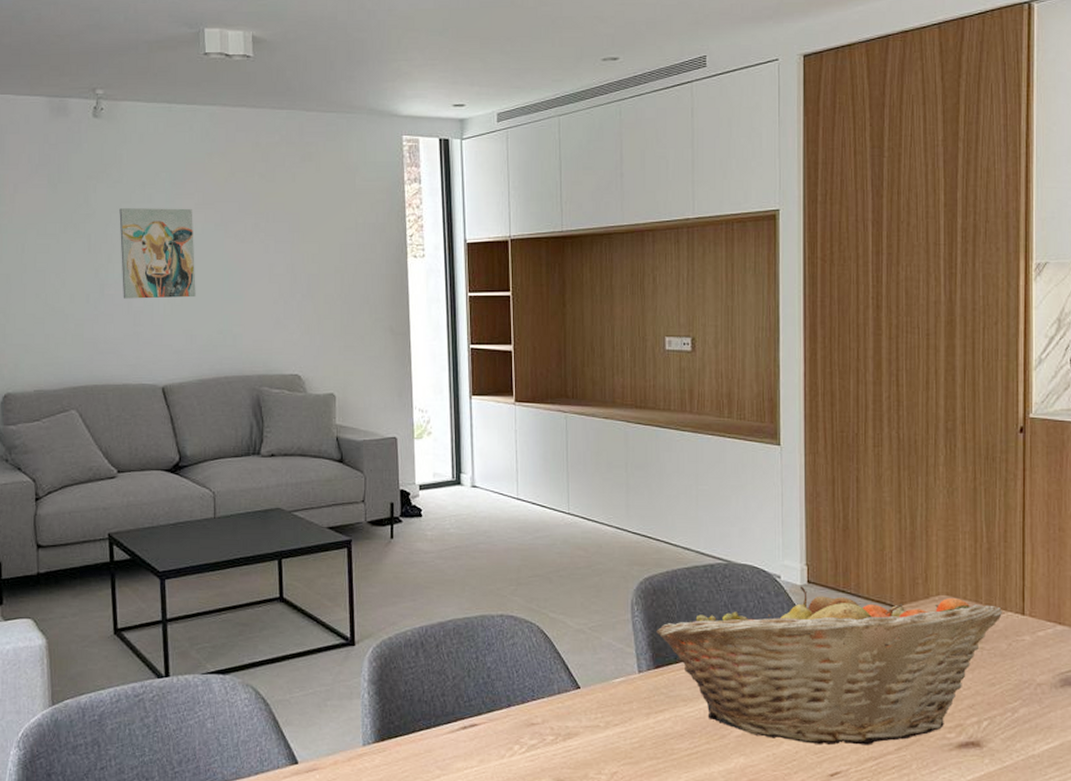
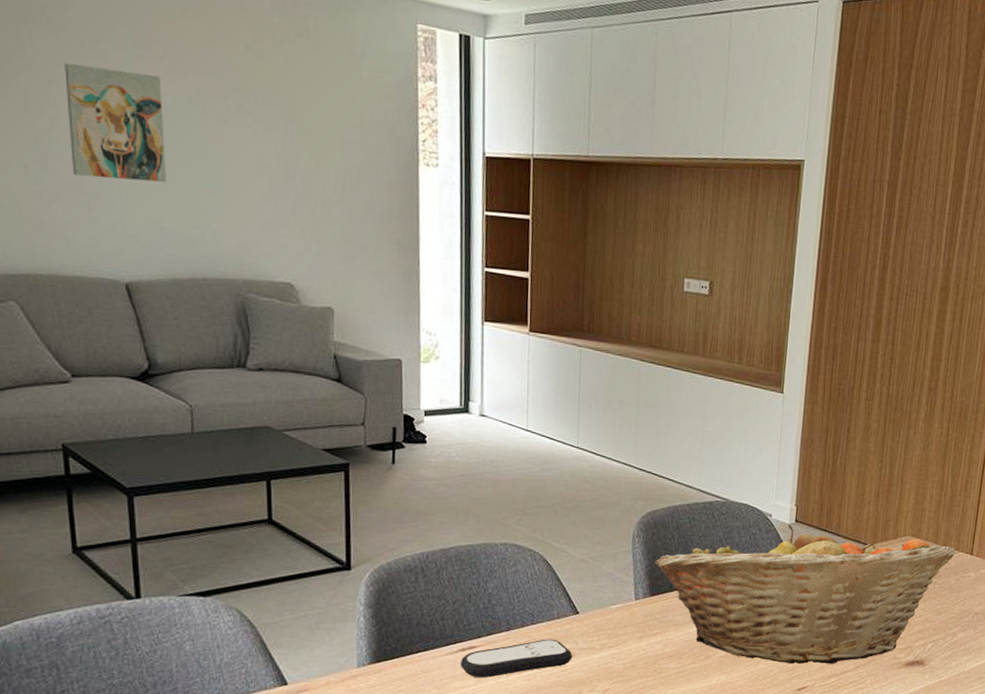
remote control: none [462,716,576,758] -> present [459,639,573,678]

